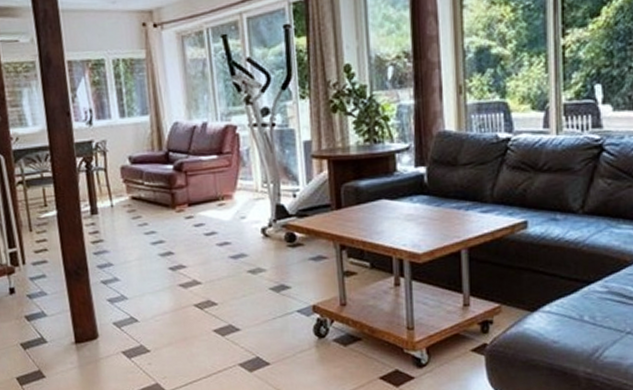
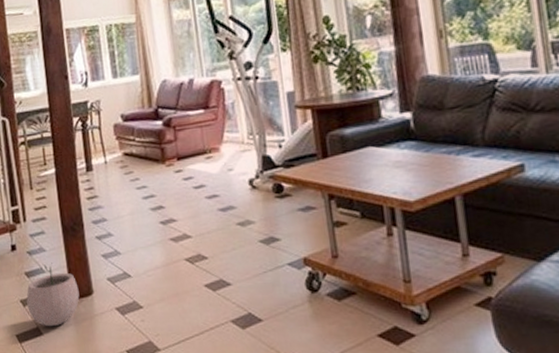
plant pot: none [27,306,84,370] -> present [26,263,80,327]

